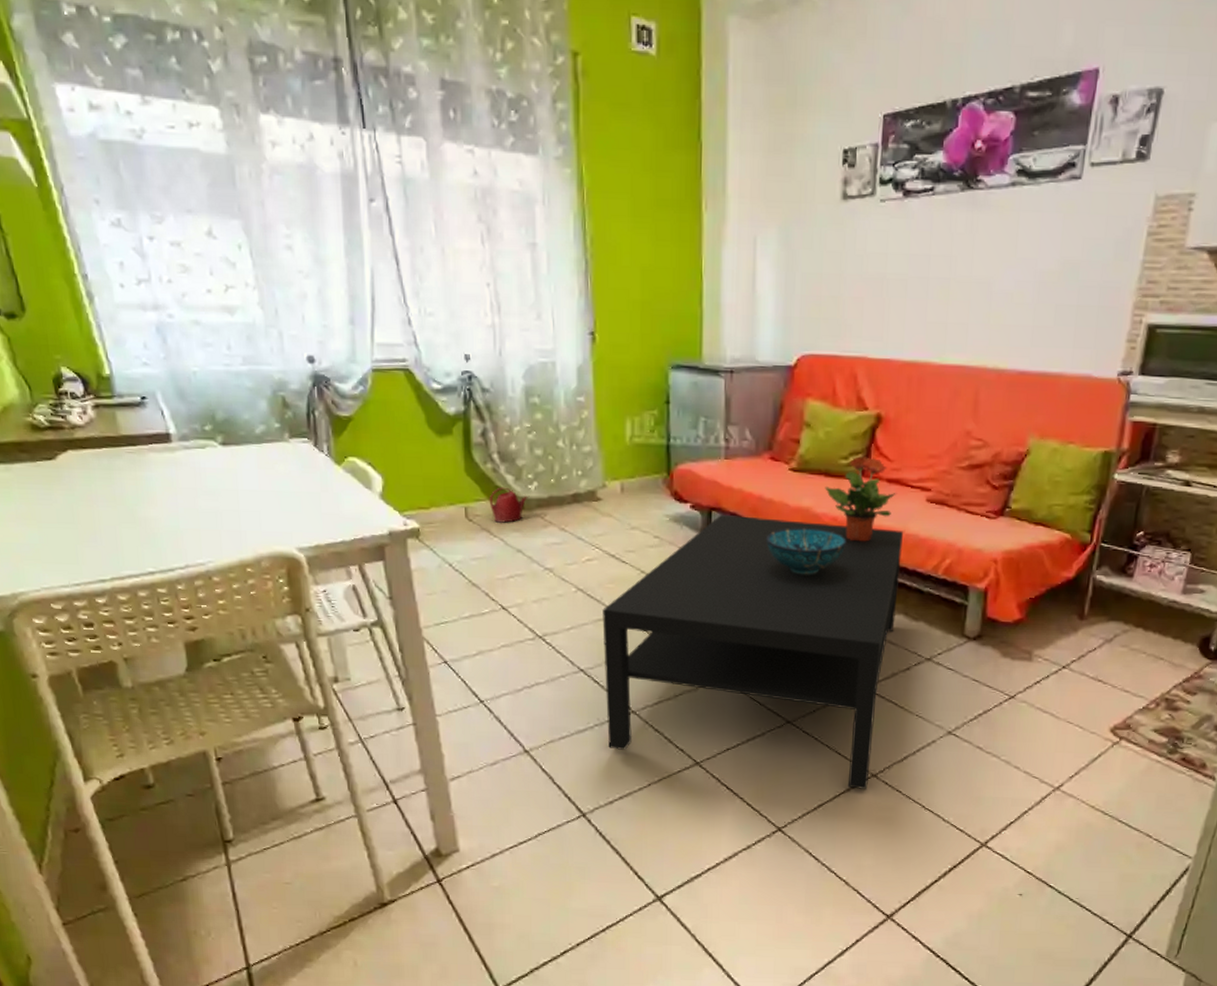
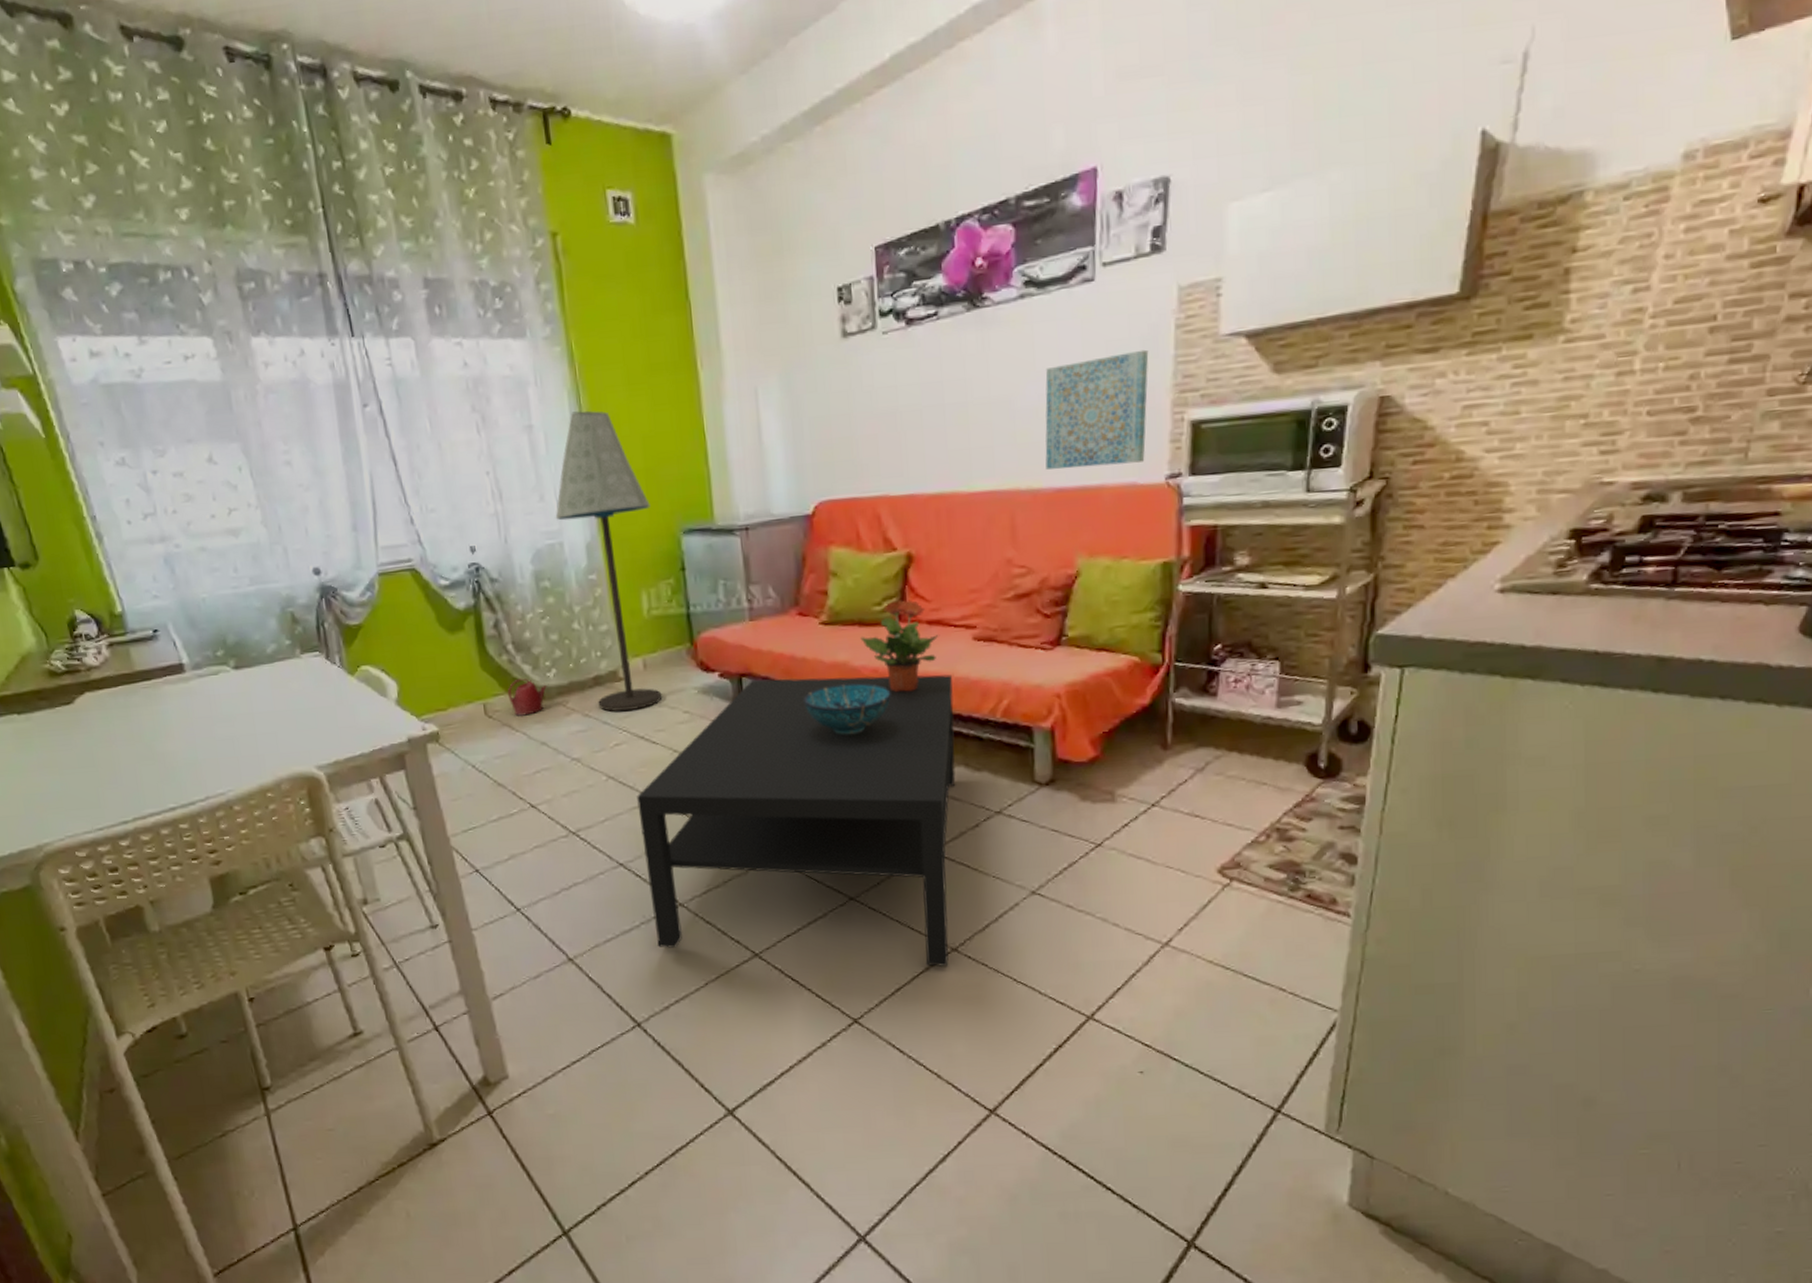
floor lamp: none [550,235,643,530] -> present [555,411,663,712]
wall art: none [1013,251,1120,357] -> present [1045,349,1149,470]

